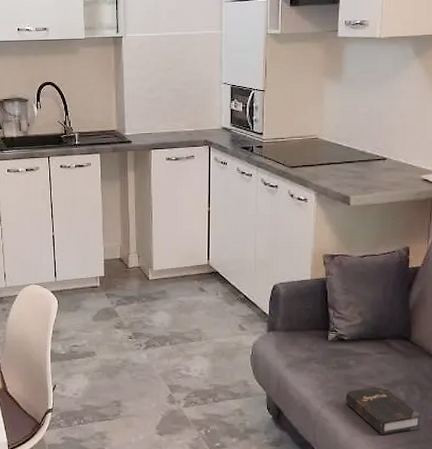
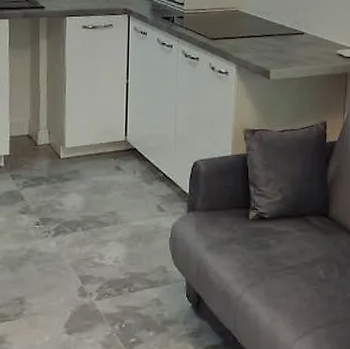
hardback book: present [345,385,421,435] -> none [266,264,340,317]

